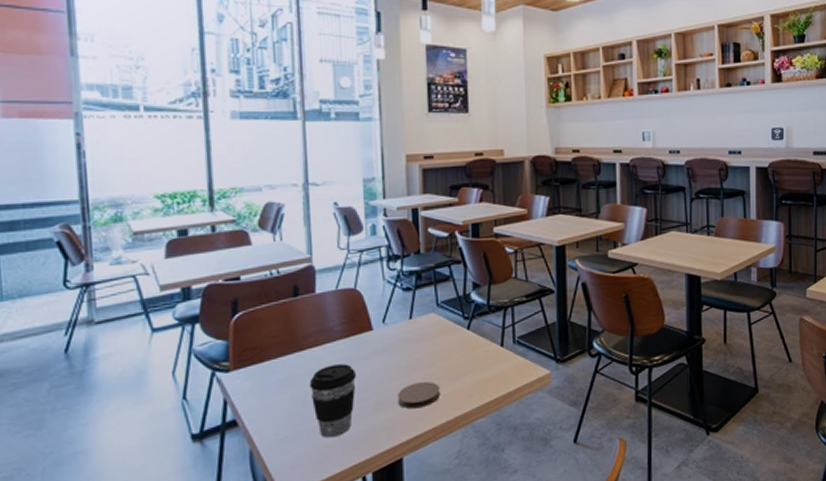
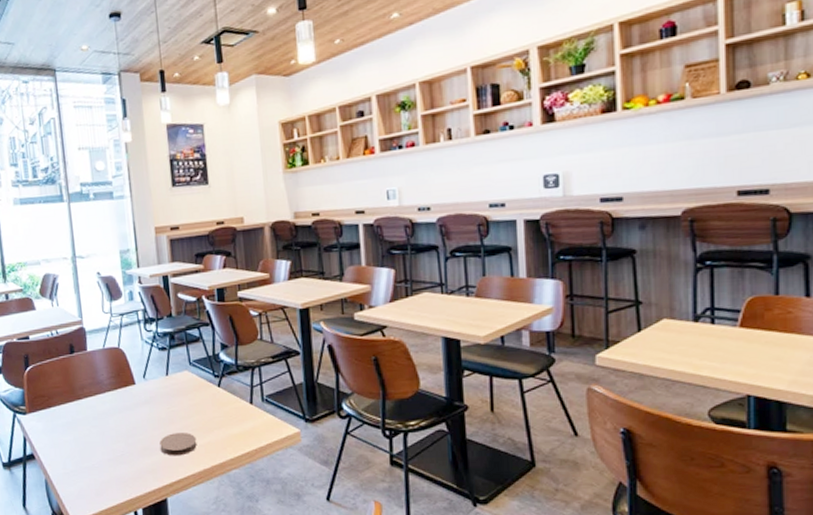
coffee cup: present [309,364,356,438] -> none [87,413,125,475]

